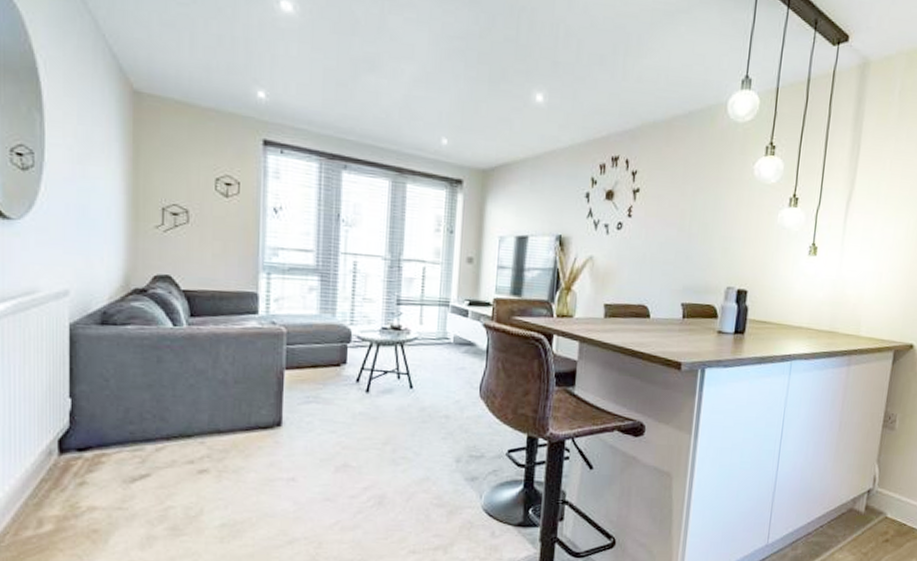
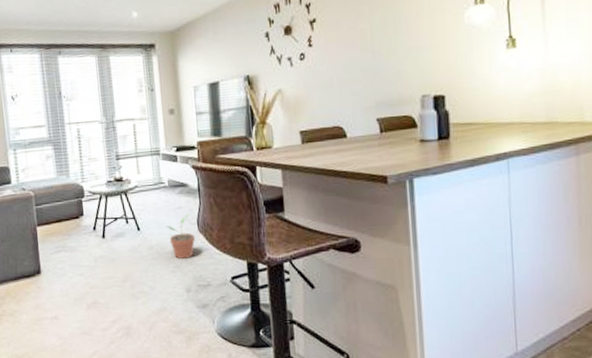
potted plant: none [443,377,474,426] -> present [165,214,195,260]

